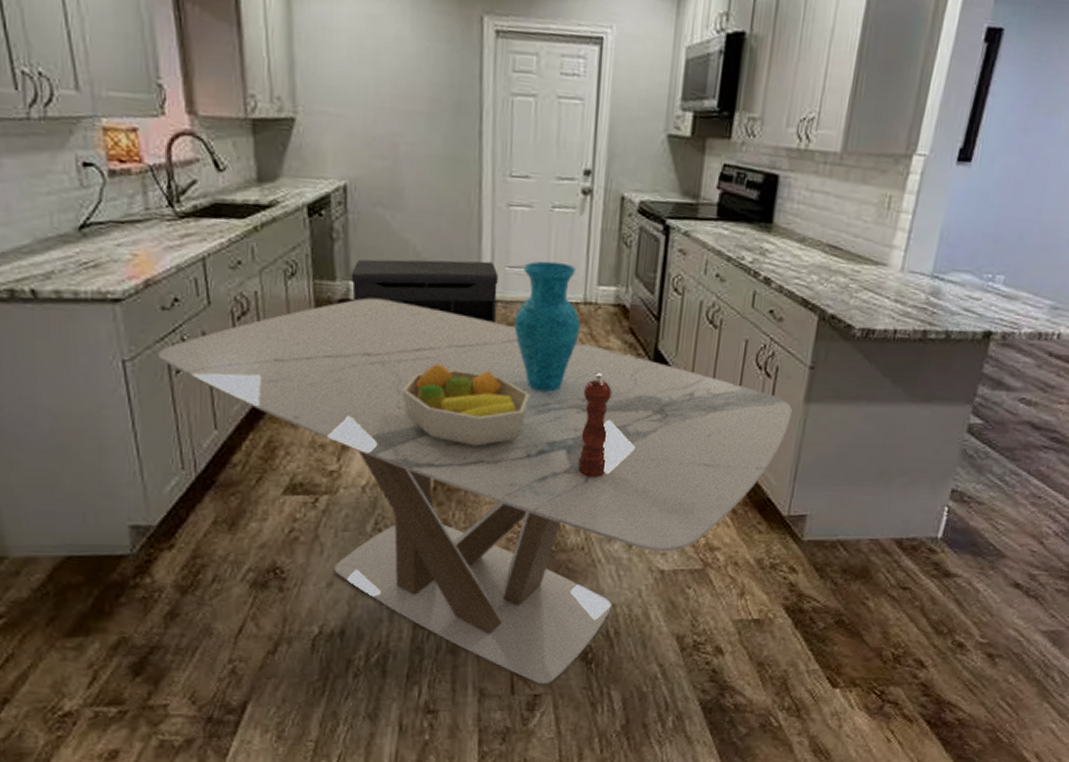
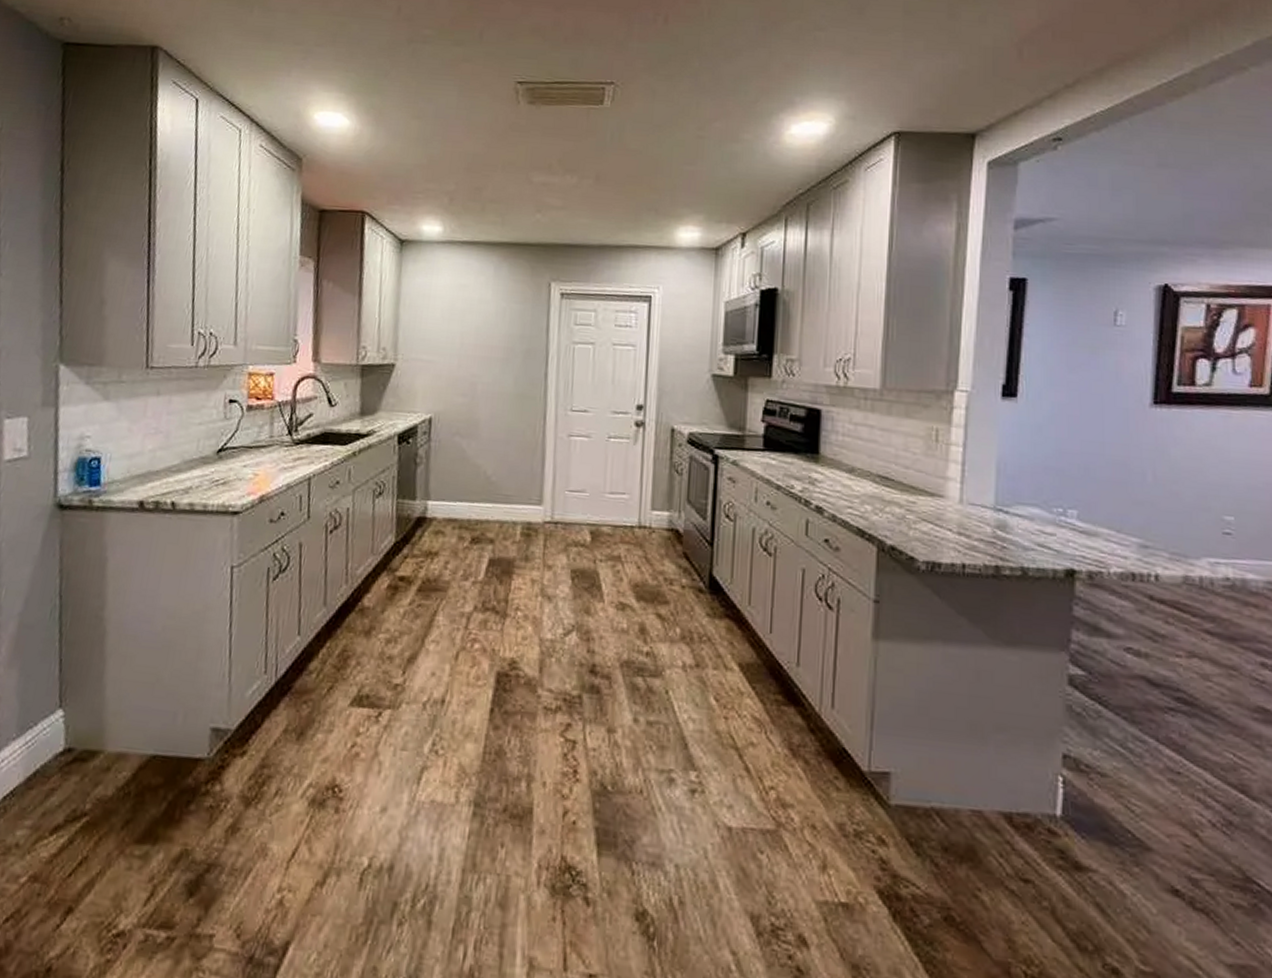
dining table: present [157,298,792,685] -> none [260,516,860,963]
bench: present [351,259,498,324] -> none [428,481,559,544]
fruit bowl: present [402,363,530,447] -> none [466,581,587,668]
vase: present [514,261,580,392] -> none [572,486,635,615]
pepper mill: present [577,373,613,479] -> none [634,597,669,711]

